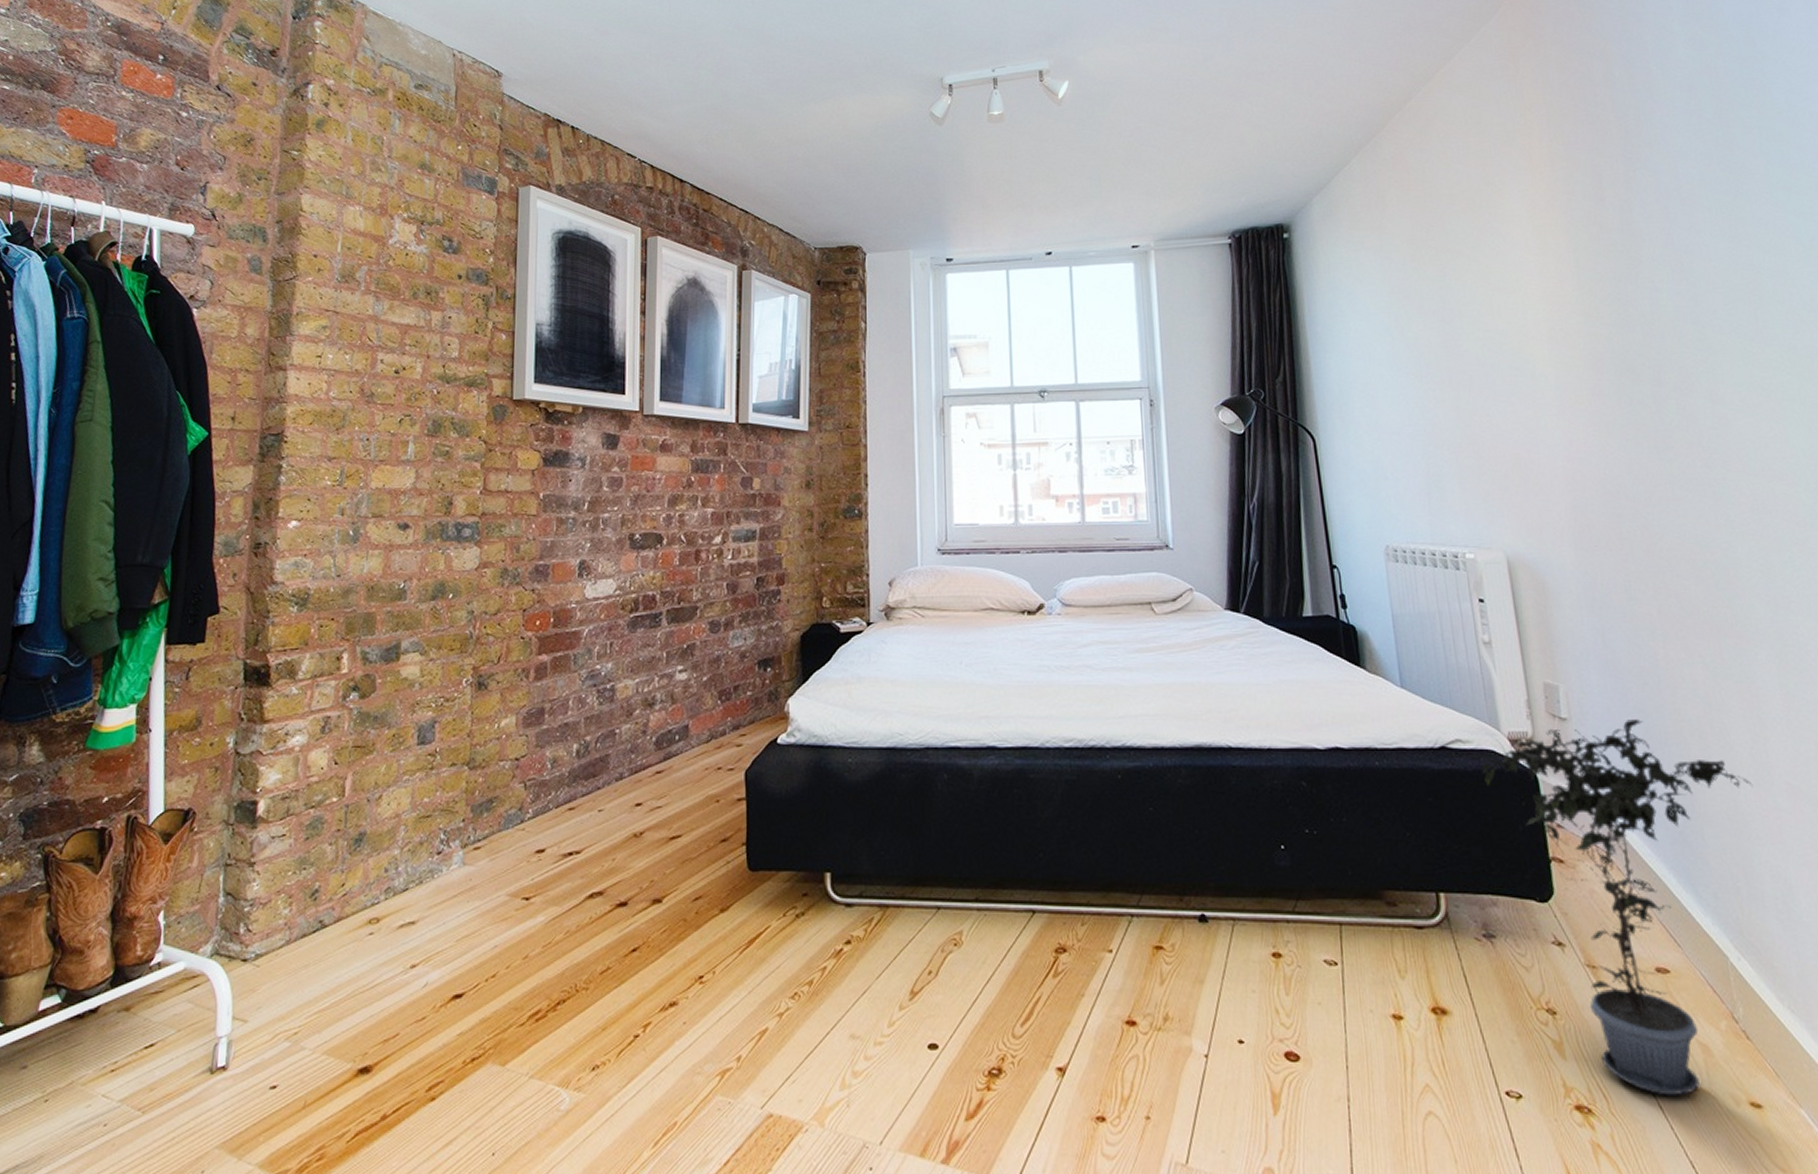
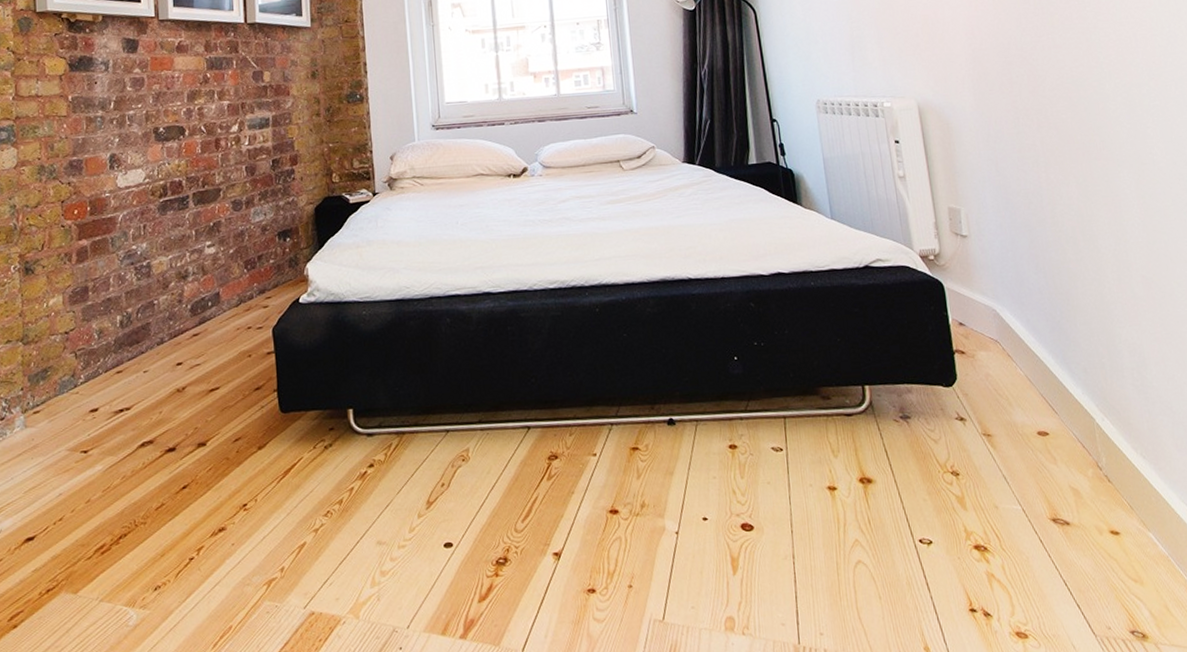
potted plant: present [1482,719,1753,1096] -> none [898,232,1116,532]

